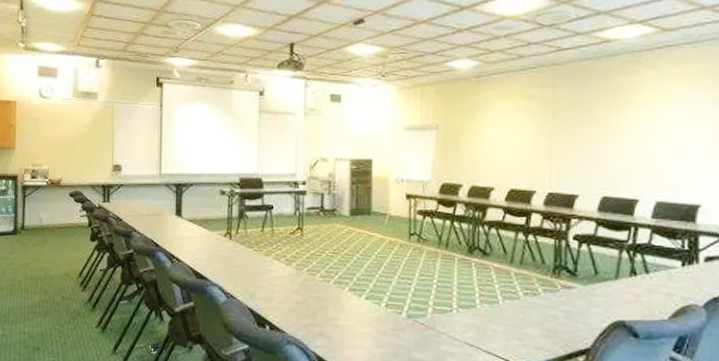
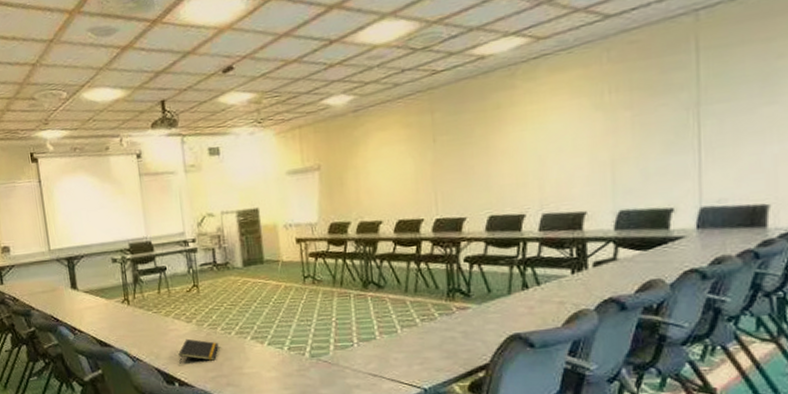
notepad: none [273,281,316,308] -> present [178,338,219,364]

